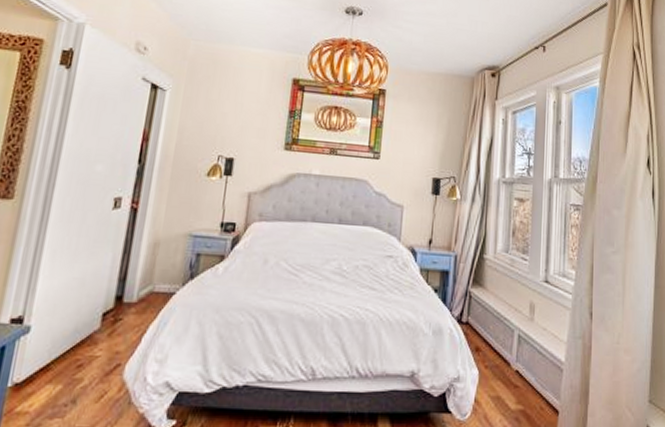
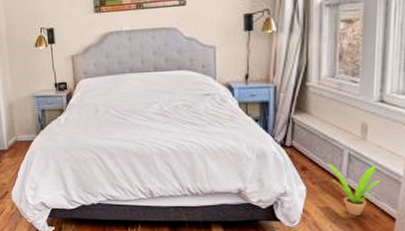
potted plant: none [500,343,546,407] -> present [328,162,382,216]

